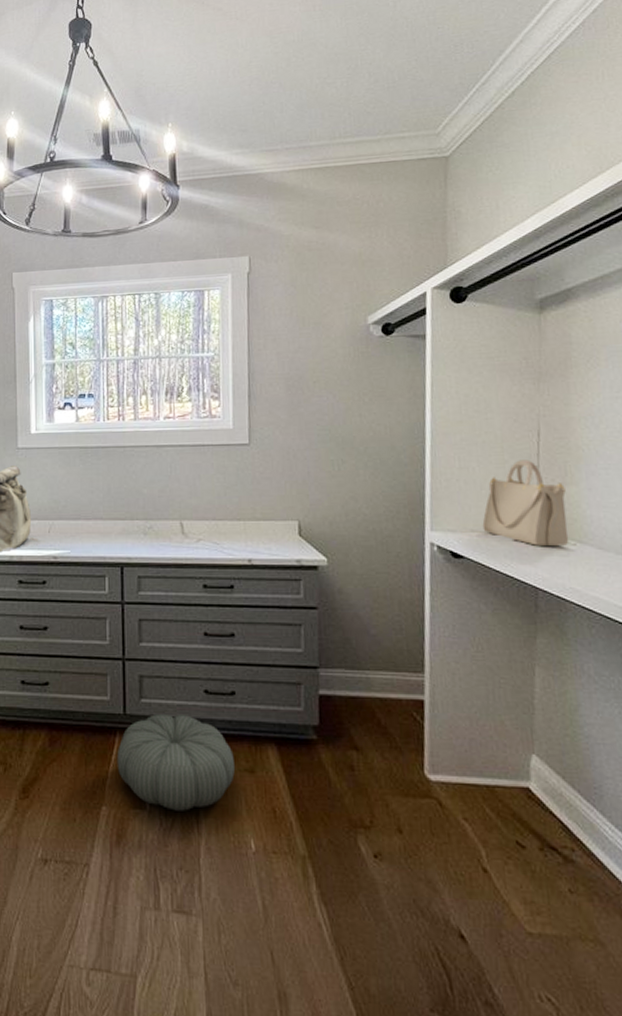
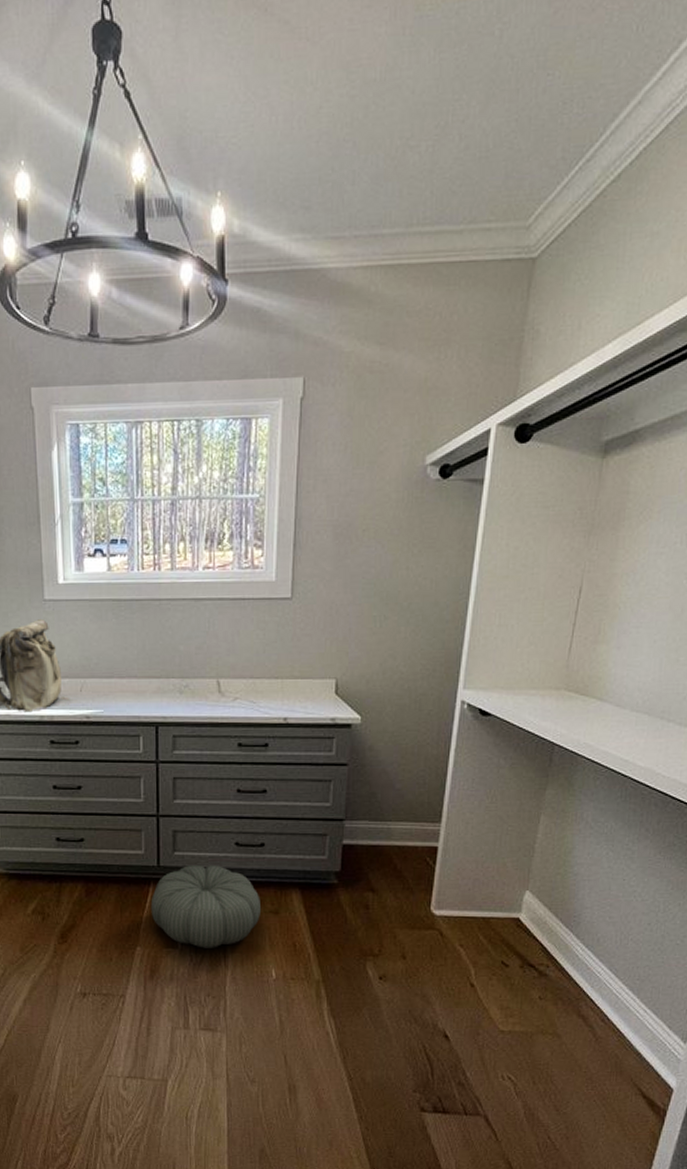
handbag: present [482,460,569,547] -> none [513,617,596,705]

